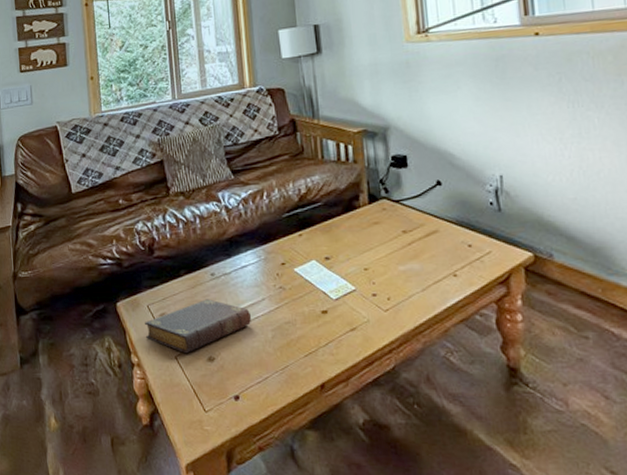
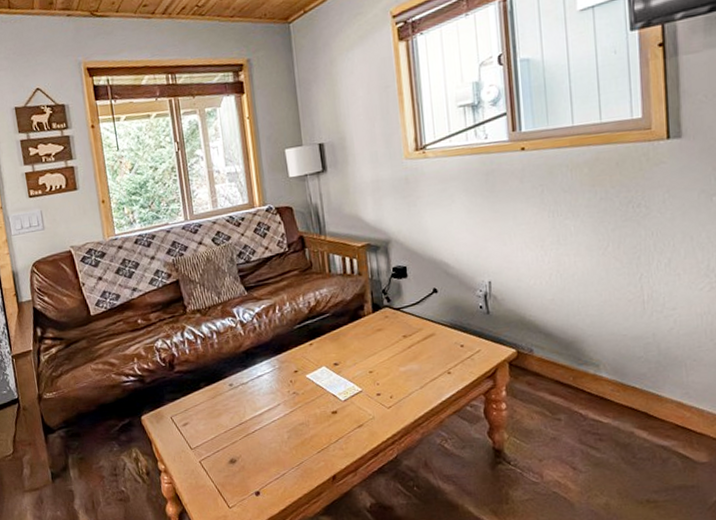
book: present [145,299,251,354] -> none [169,407,268,458]

